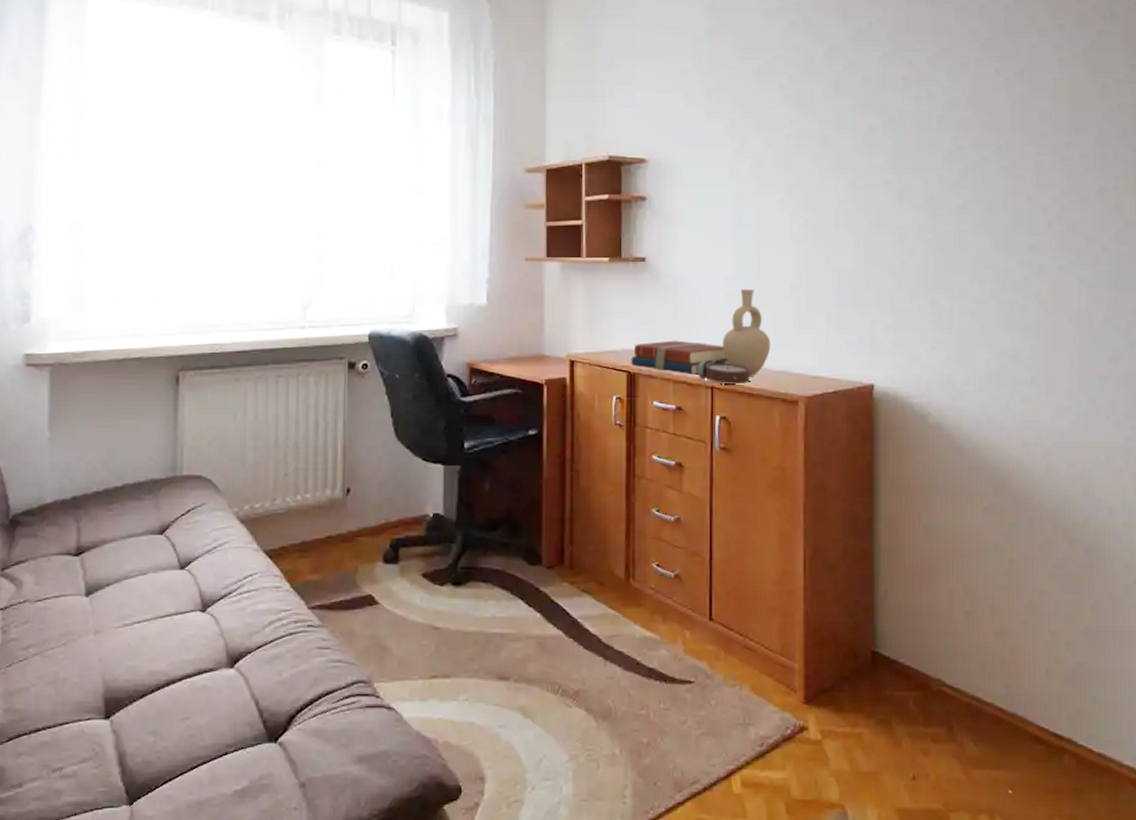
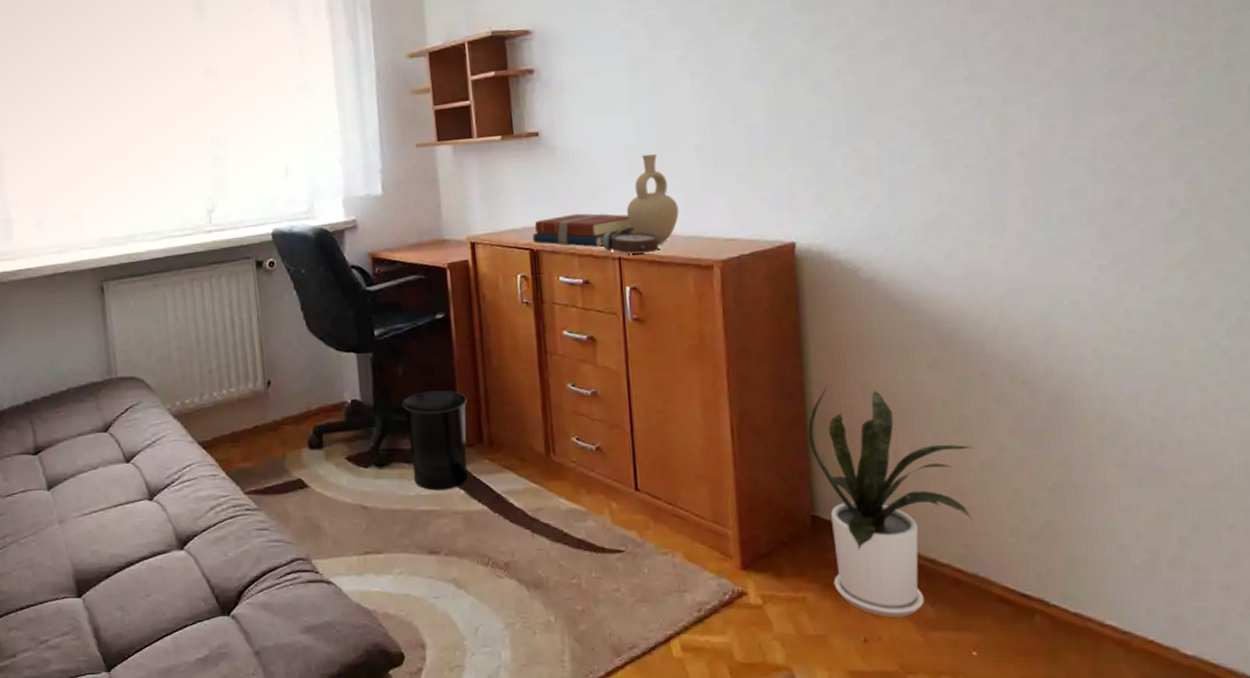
waste bin: none [485,508,552,613] -> present [402,390,468,491]
house plant: none [874,526,1018,755] -> present [808,387,973,617]

